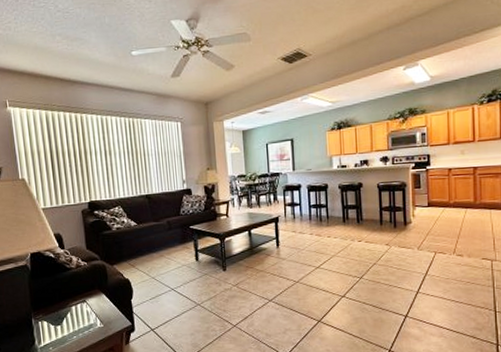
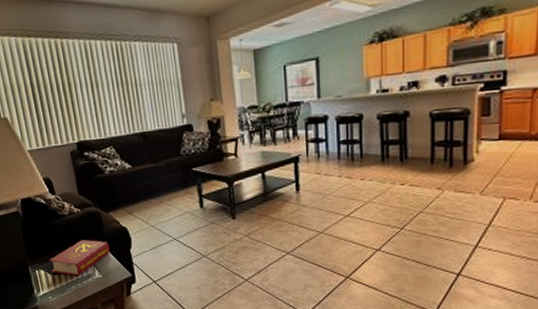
book: none [53,291,112,327] -> present [49,240,110,276]

